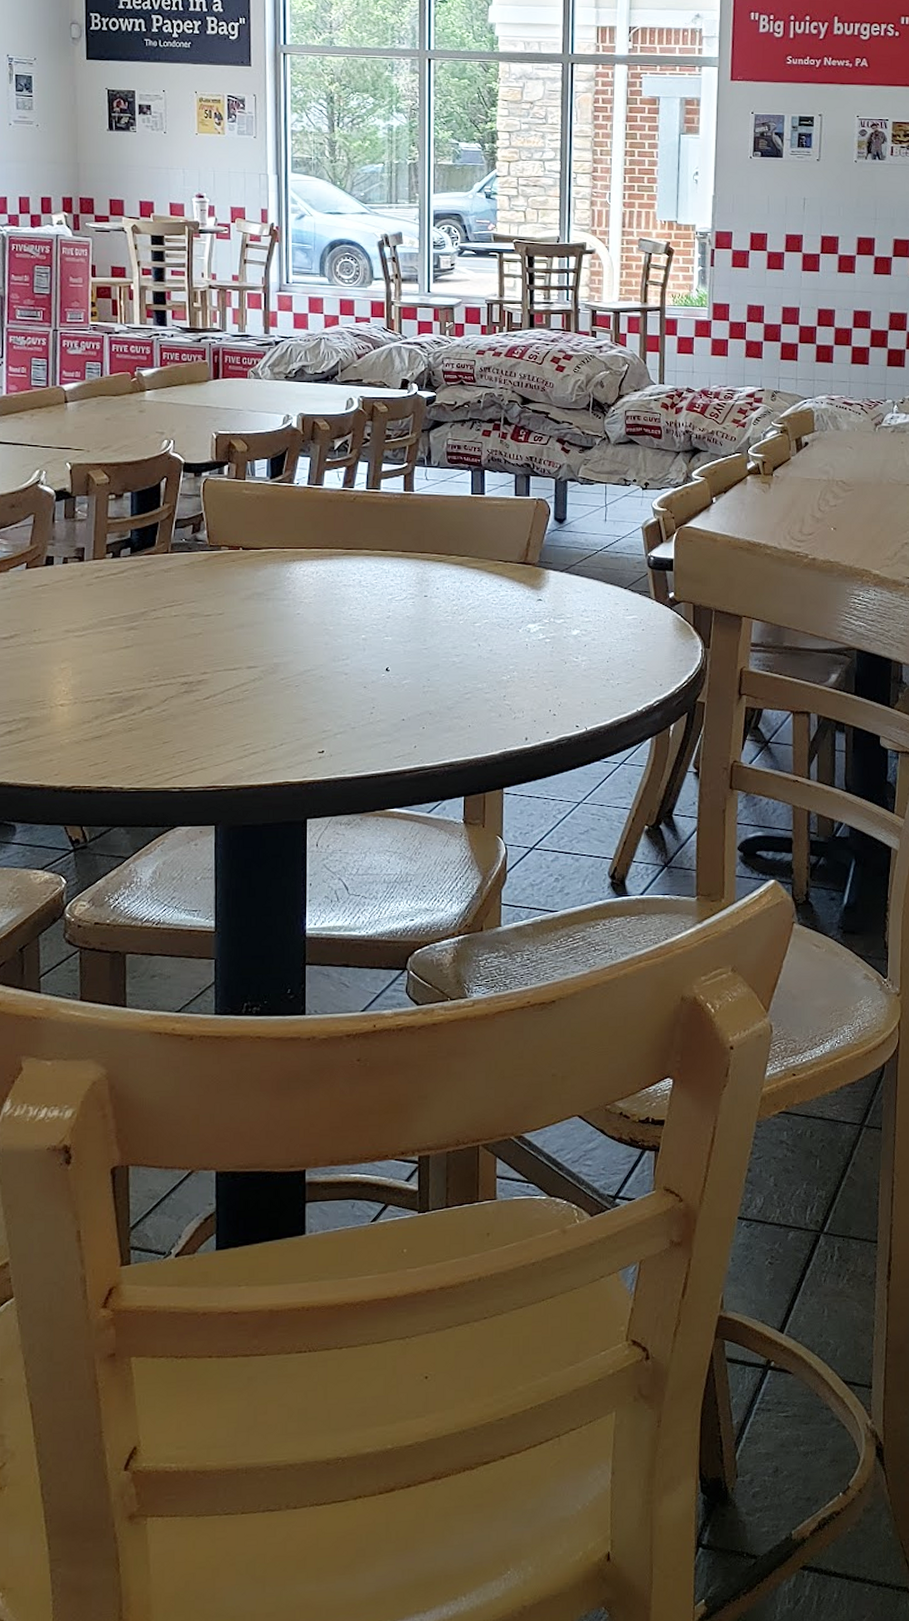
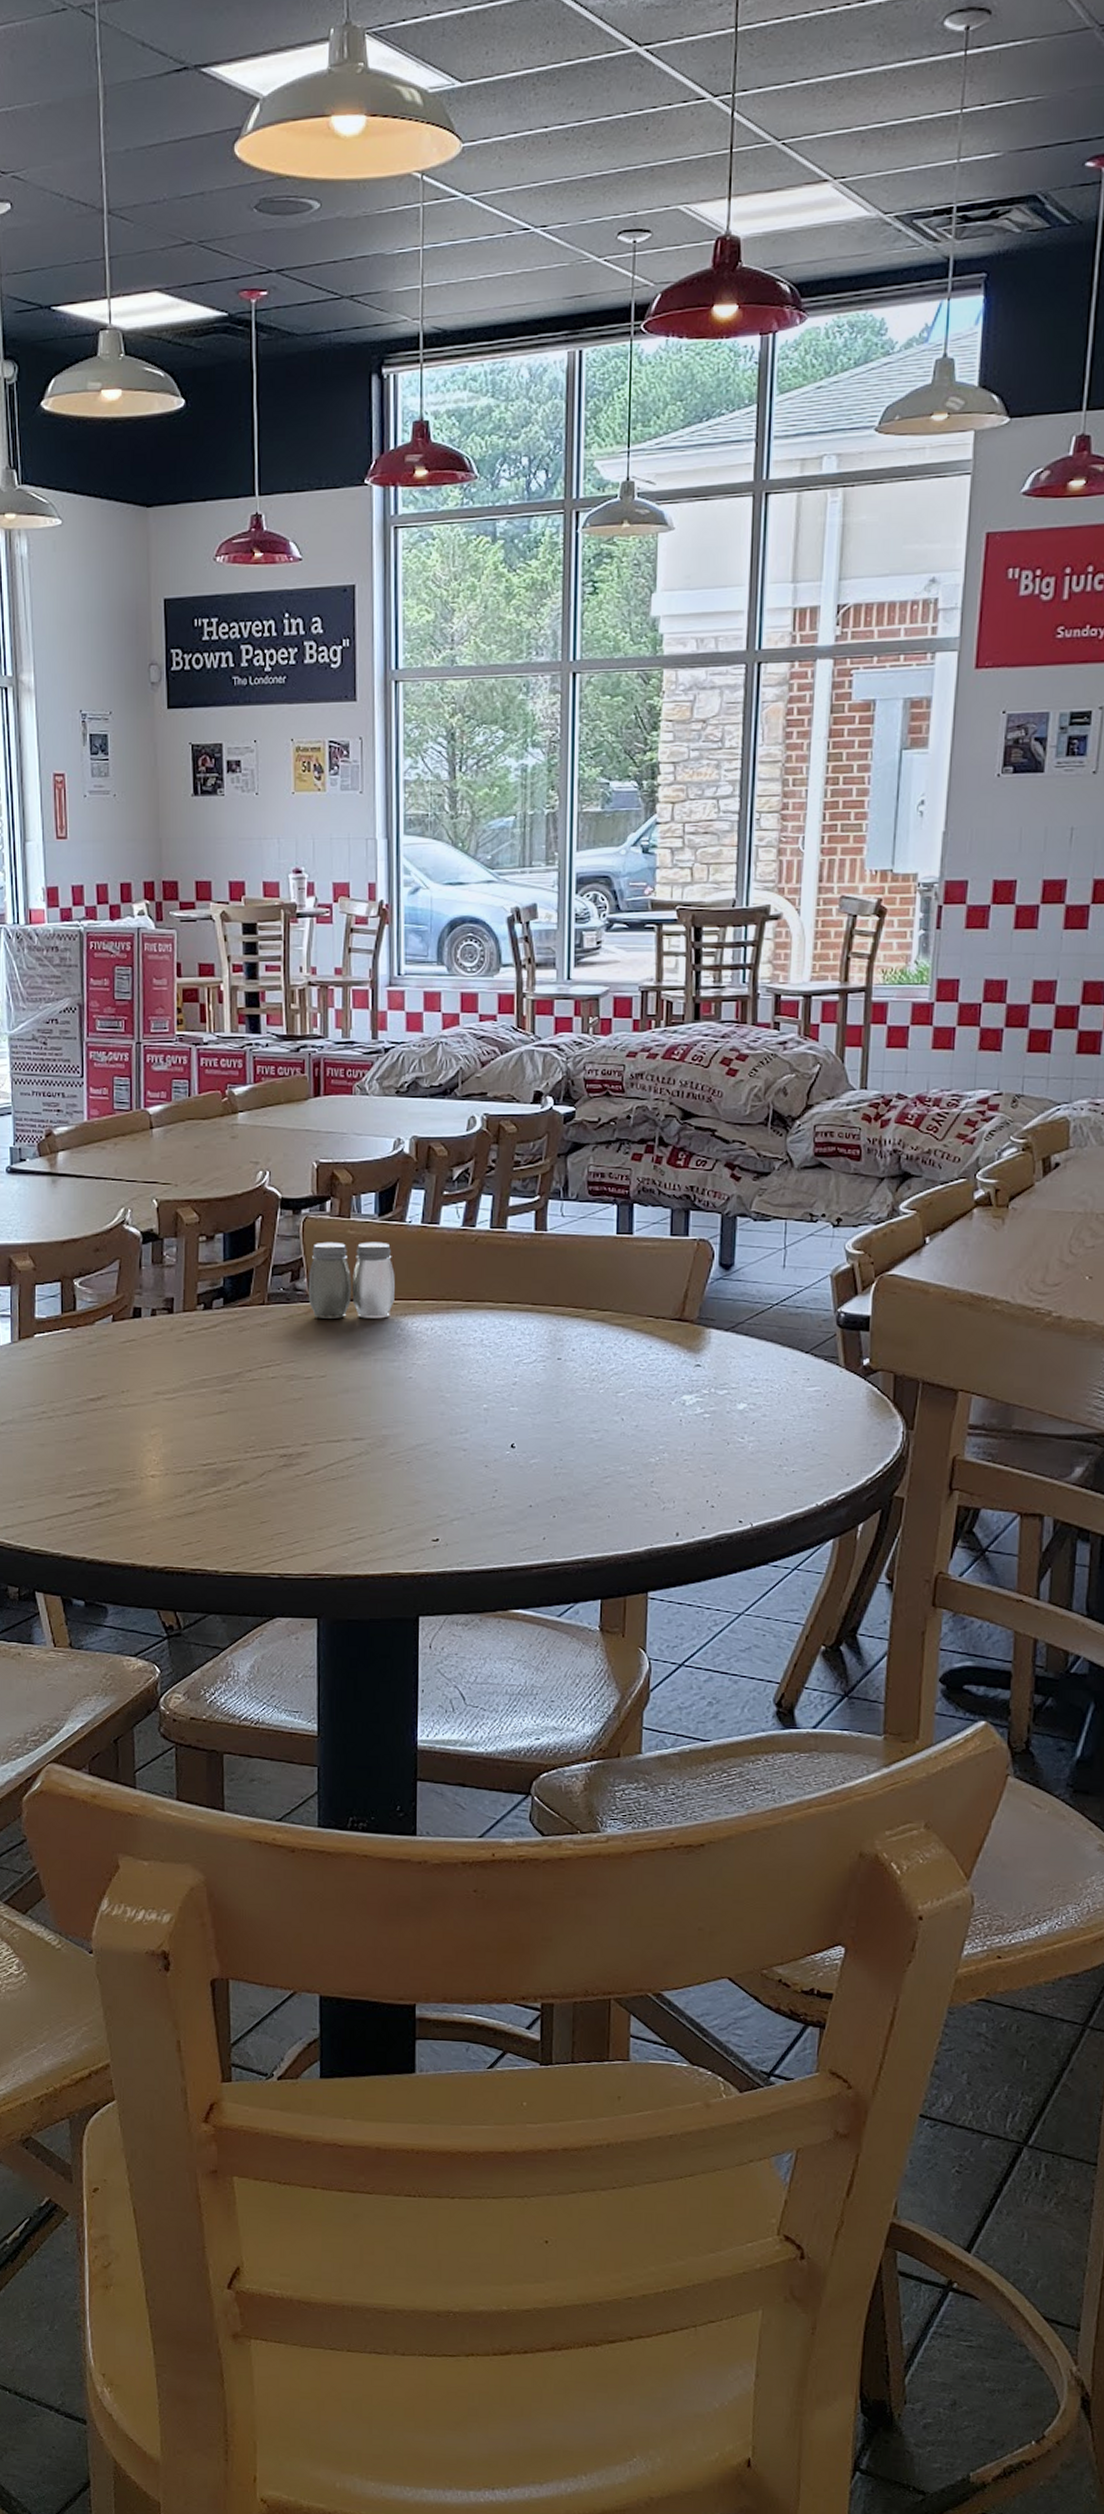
salt and pepper shaker: none [207,500,285,564] -> present [308,1241,395,1319]

